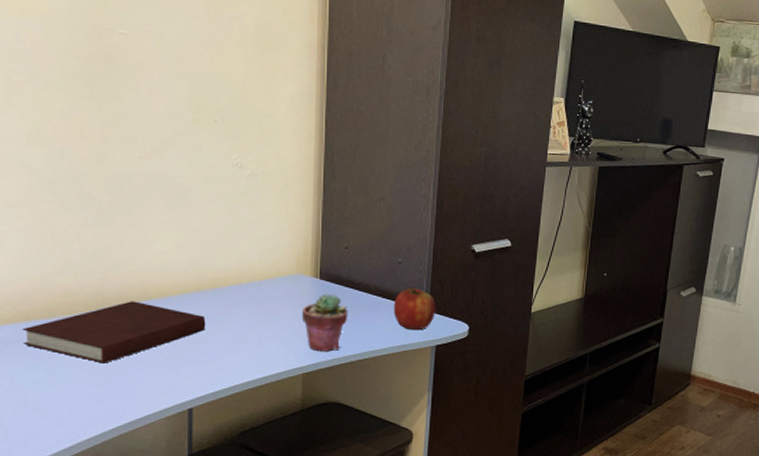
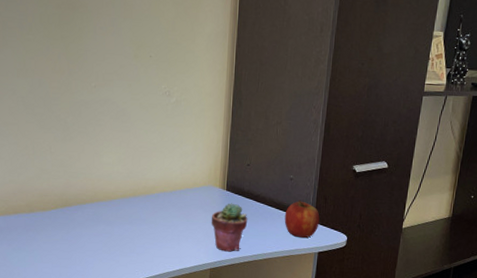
notebook: present [21,301,206,364] -> none [11,202,139,250]

